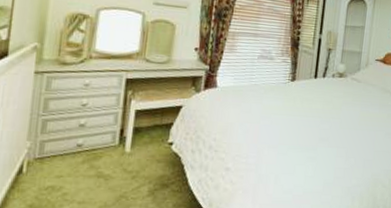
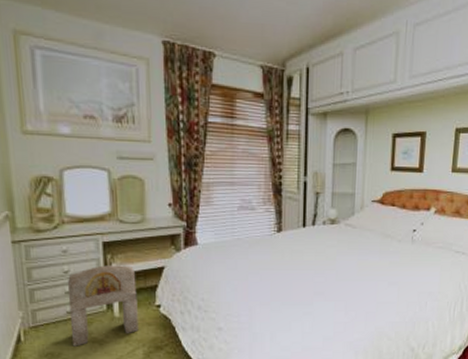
stool: none [76,100,154,181] -> present [67,265,139,347]

